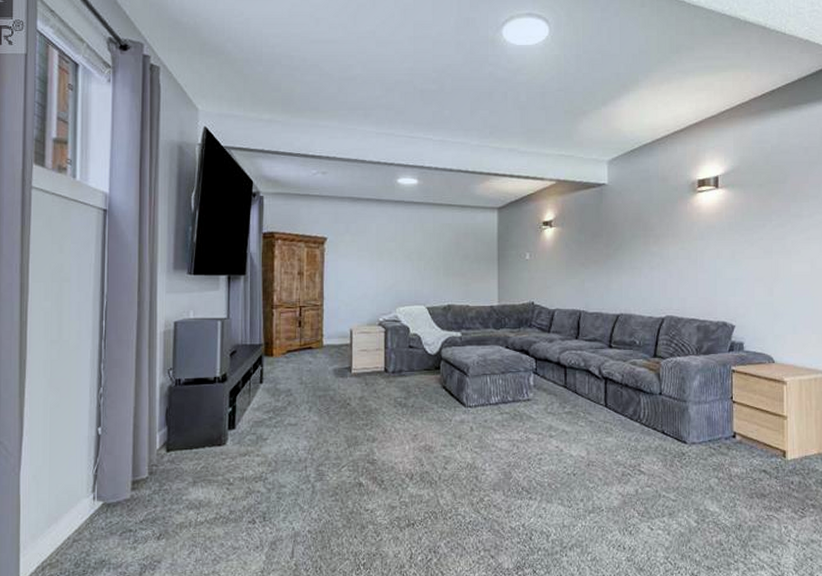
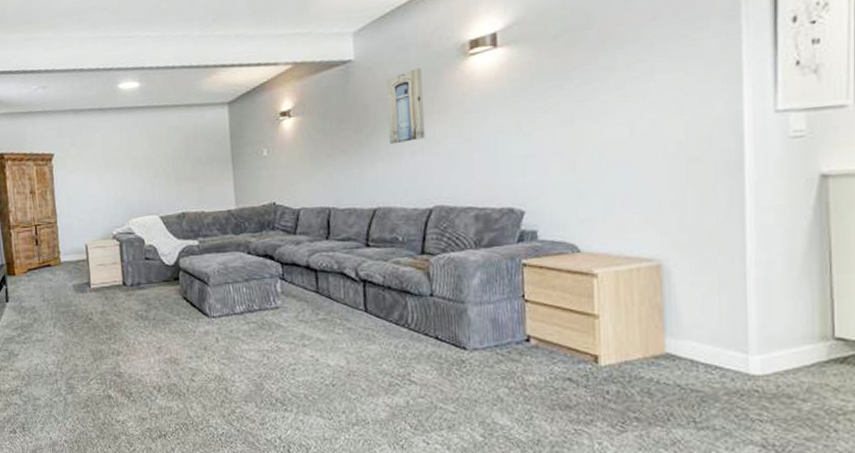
wall art: none [632,197,661,260] -> present [386,68,425,145]

